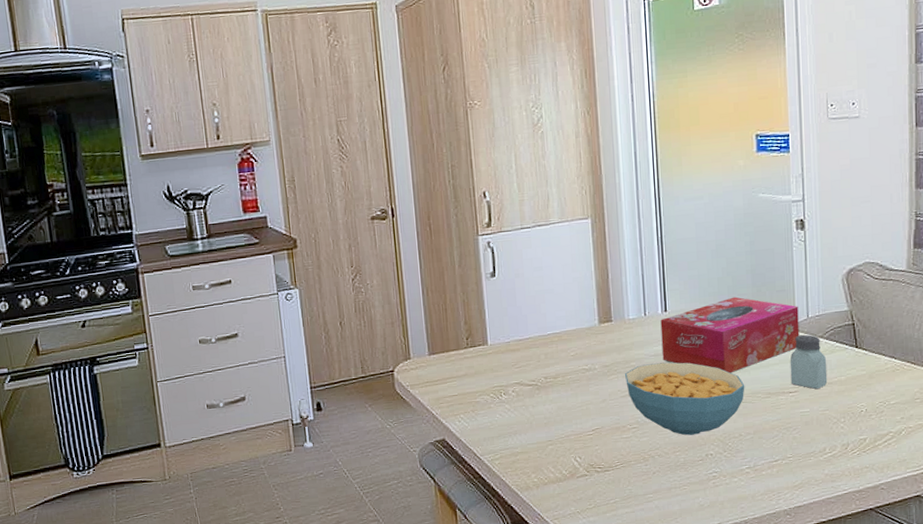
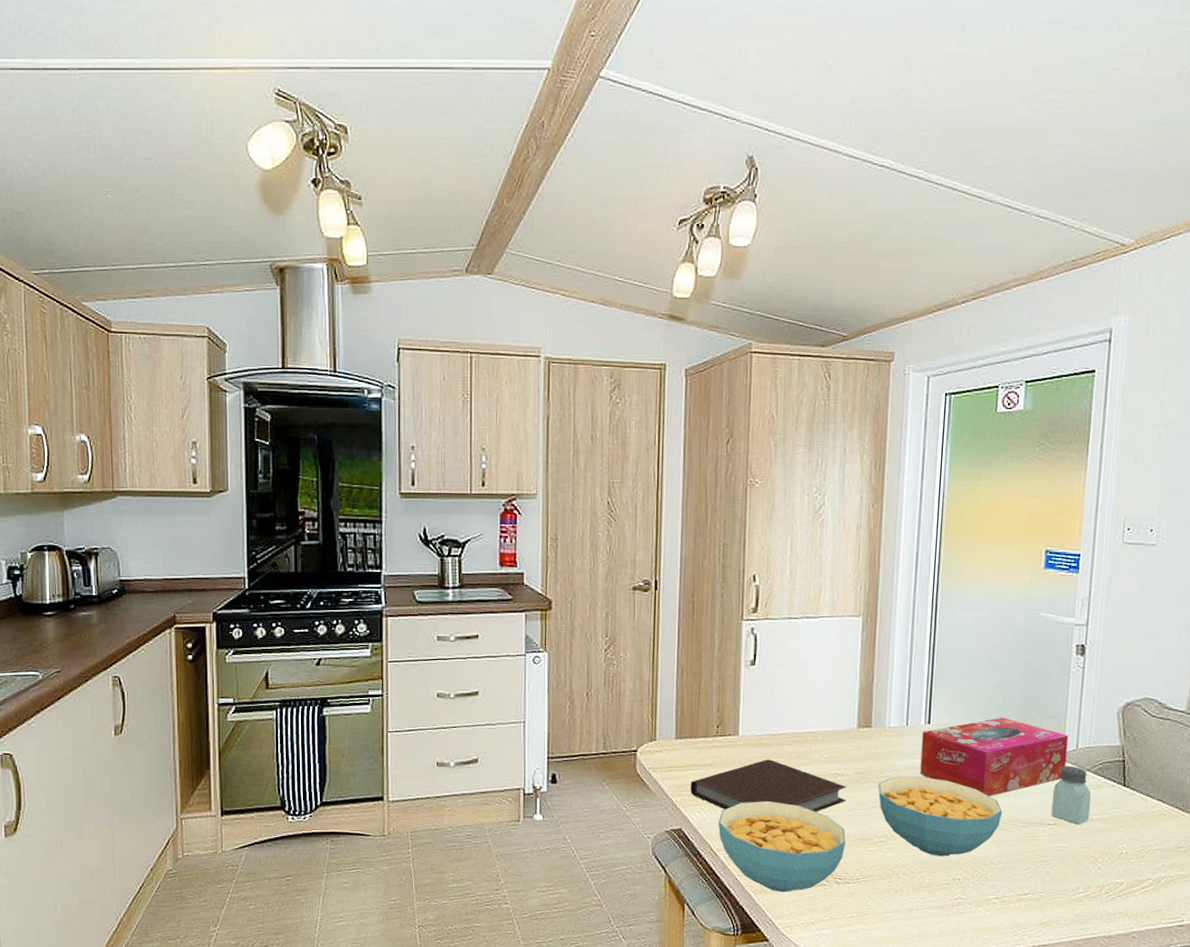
notebook: none [448,363,597,416] -> present [690,759,847,812]
cereal bowl: none [478,402,601,488] -> present [718,801,846,893]

